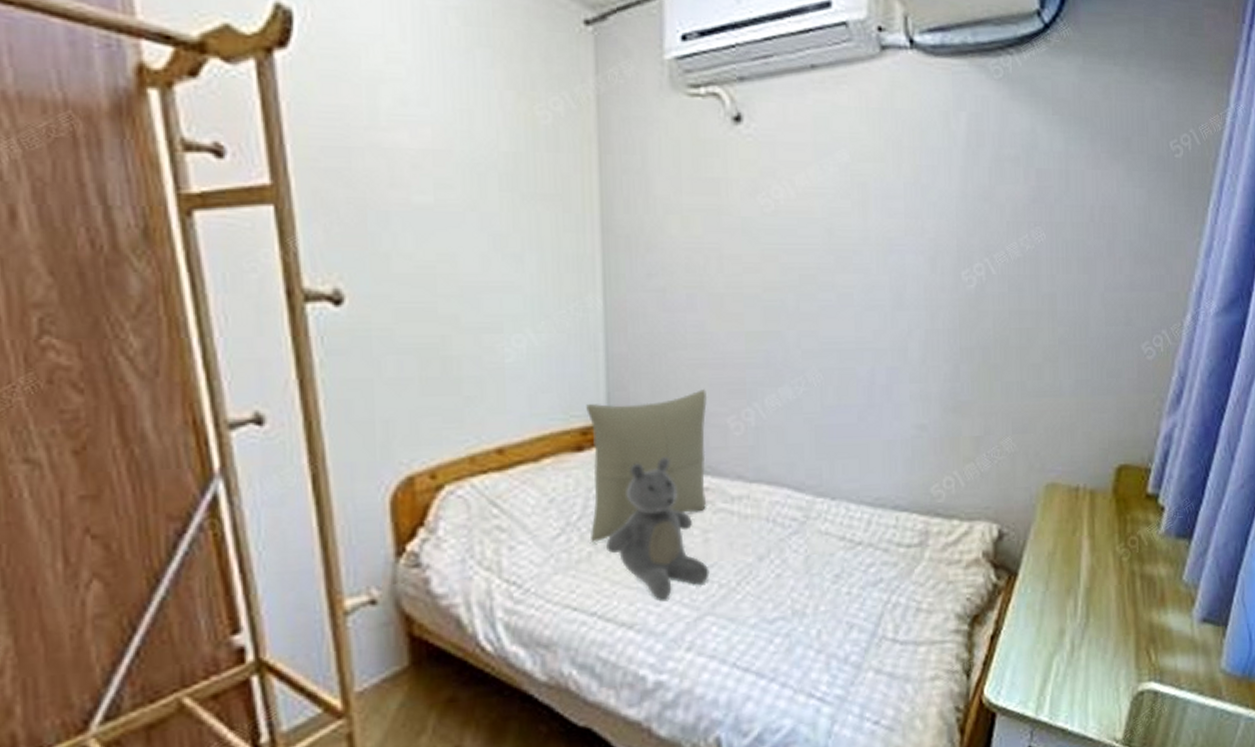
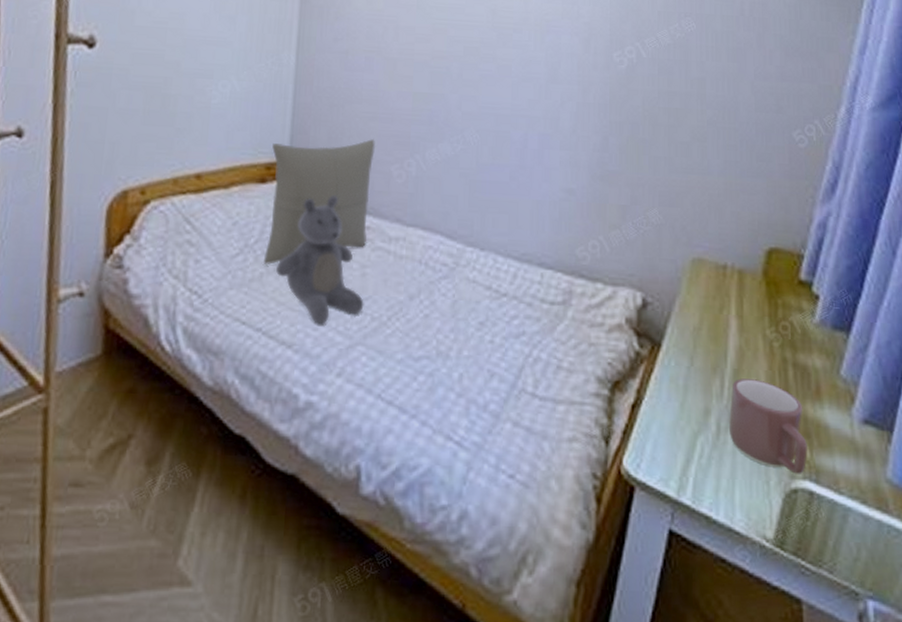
mug: none [1082,595,1153,678] -> present [729,378,807,474]

